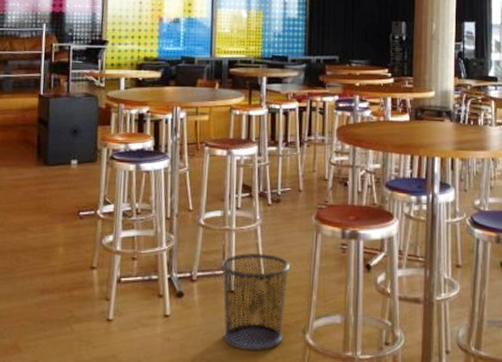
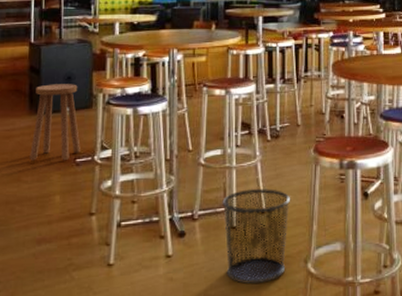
stool: none [36,136,84,214] -> present [29,84,81,161]

